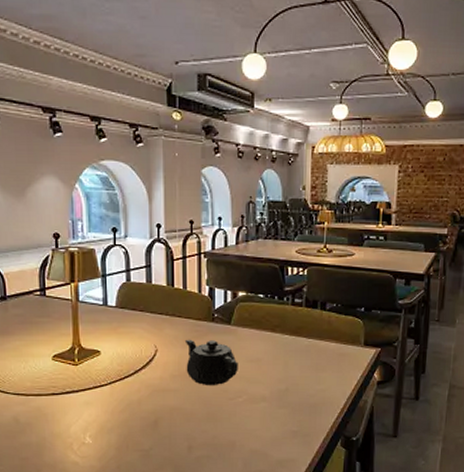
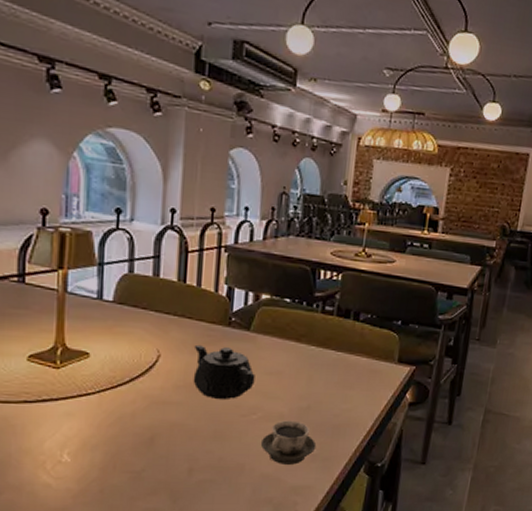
cup: none [247,402,297,441] -> present [260,420,317,465]

